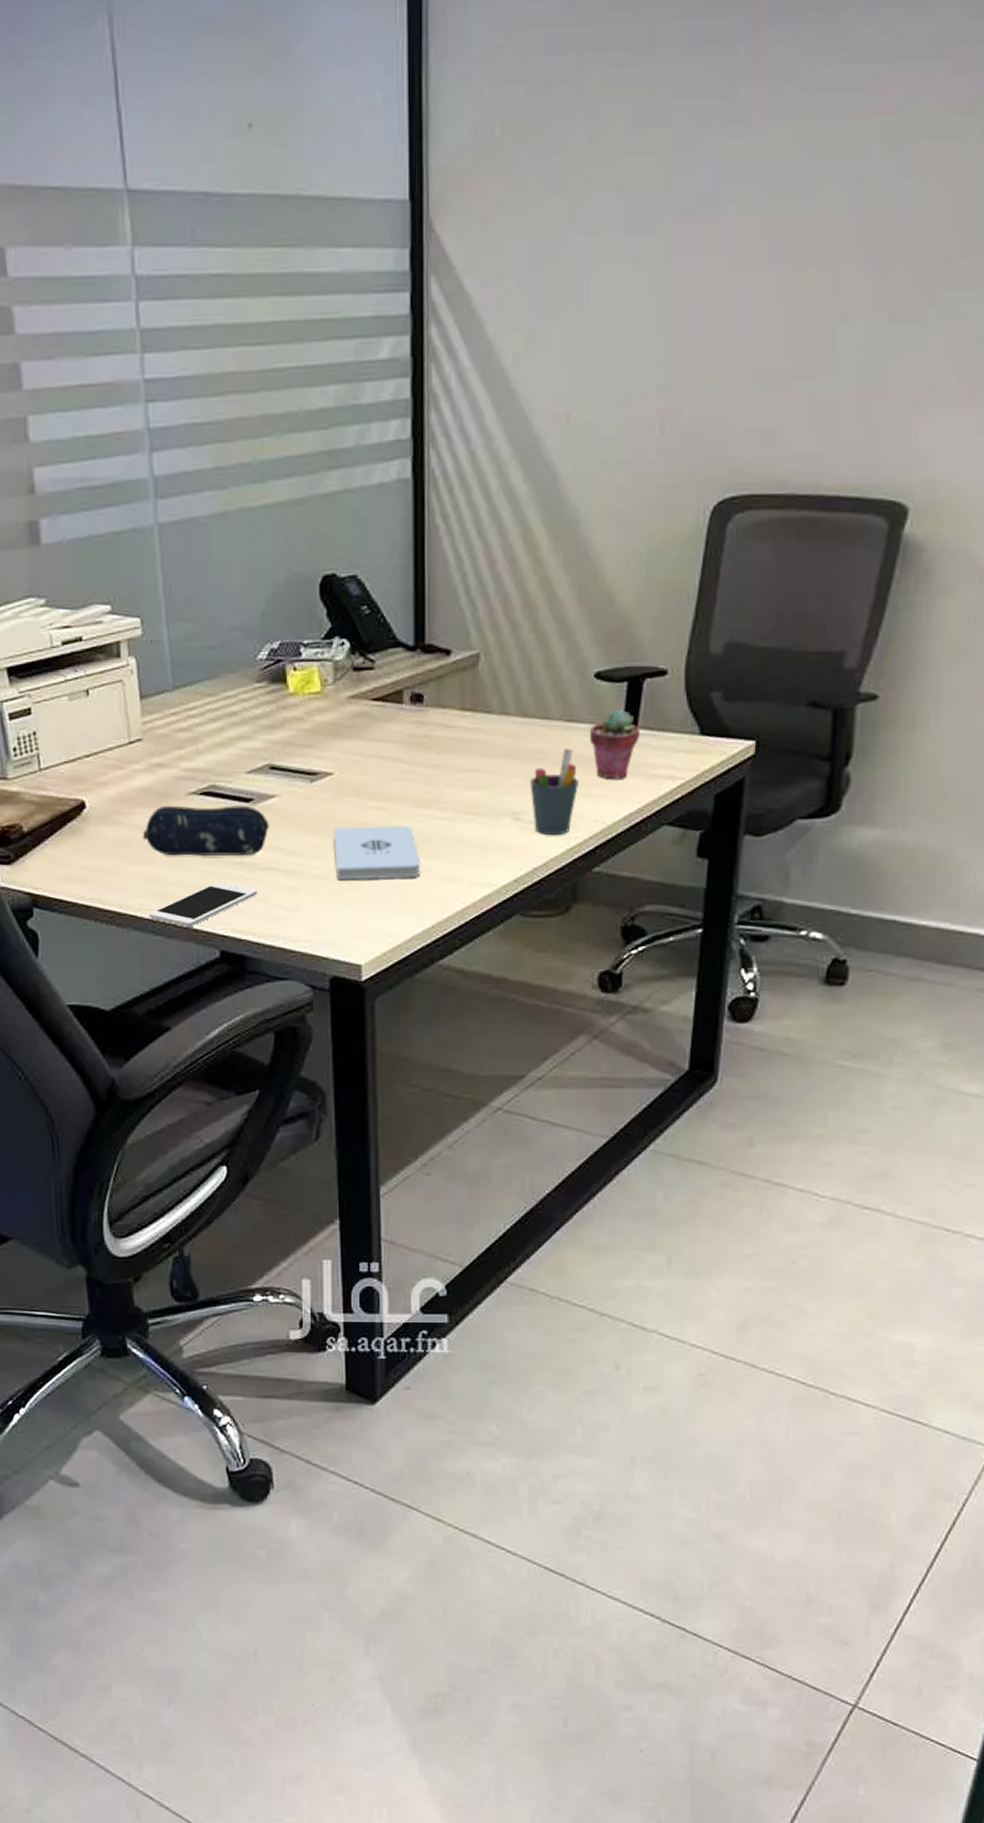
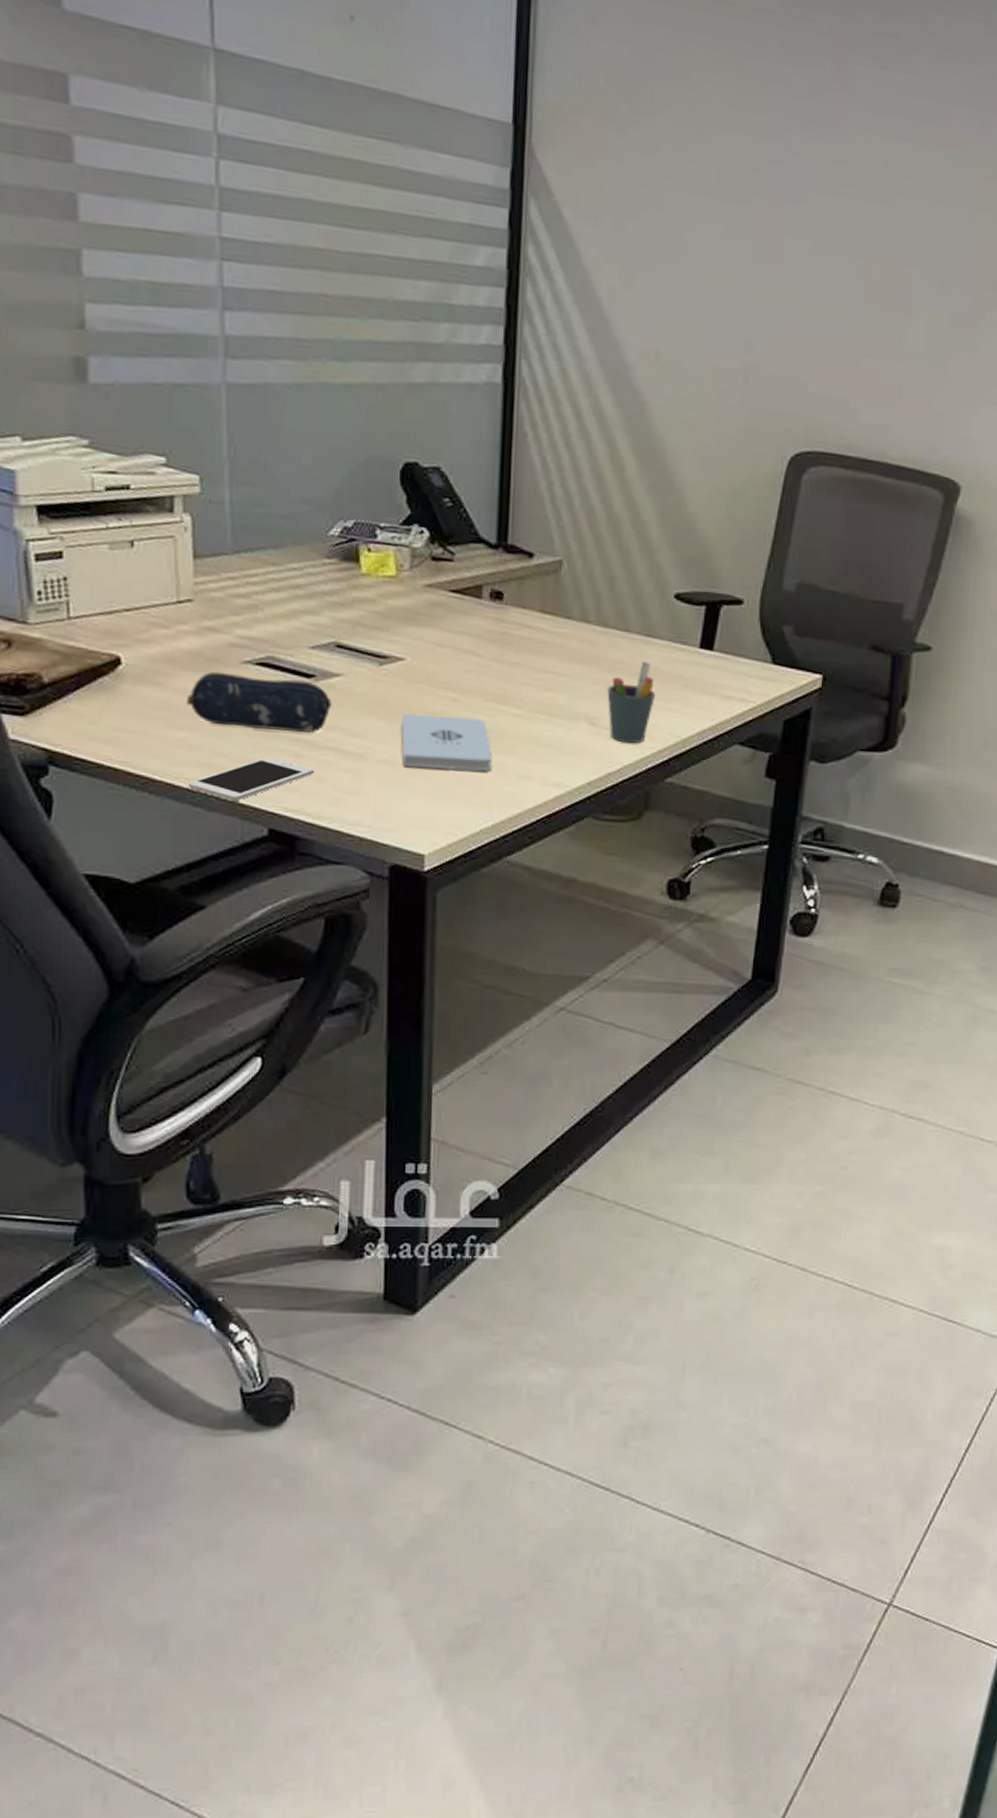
potted succulent: present [589,709,639,780] -> none [667,630,715,697]

